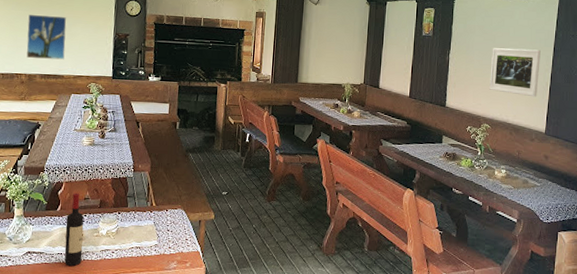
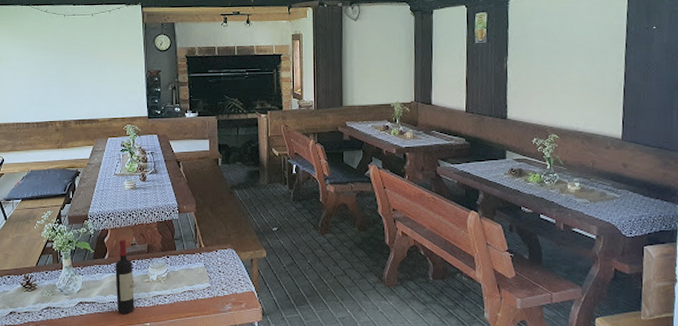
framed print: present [26,15,67,60] -> none [57,58,97,104]
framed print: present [489,48,541,97] -> none [554,47,611,101]

